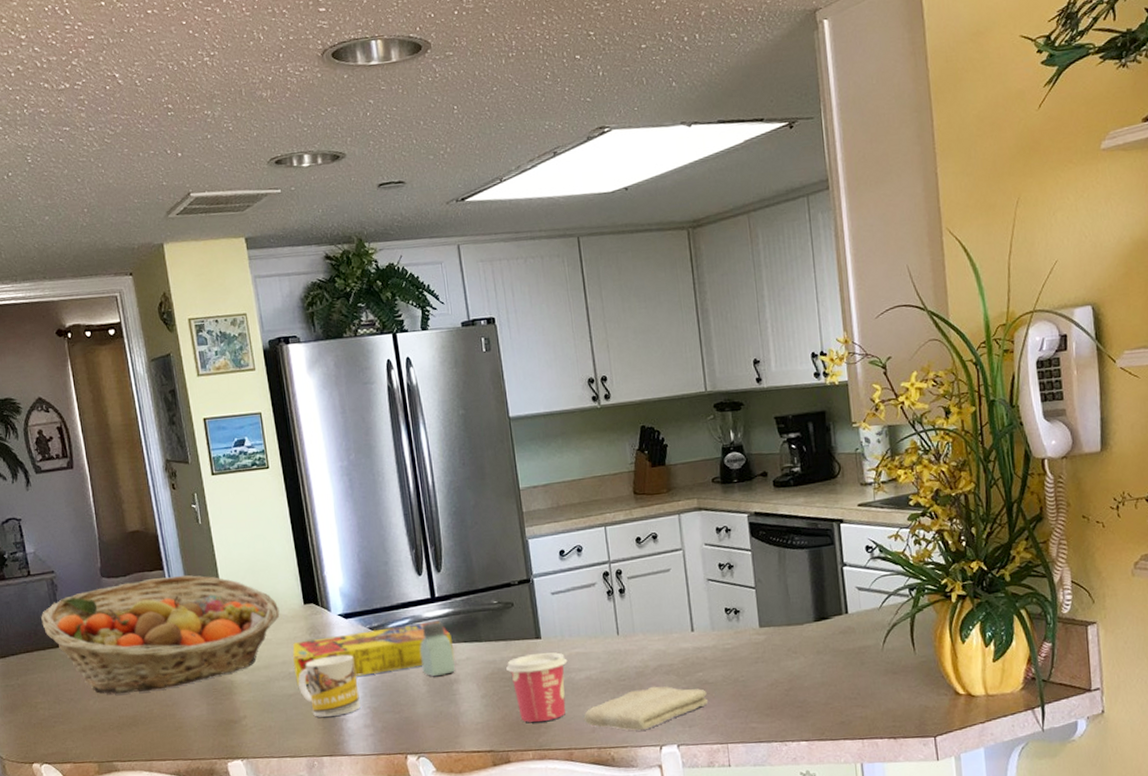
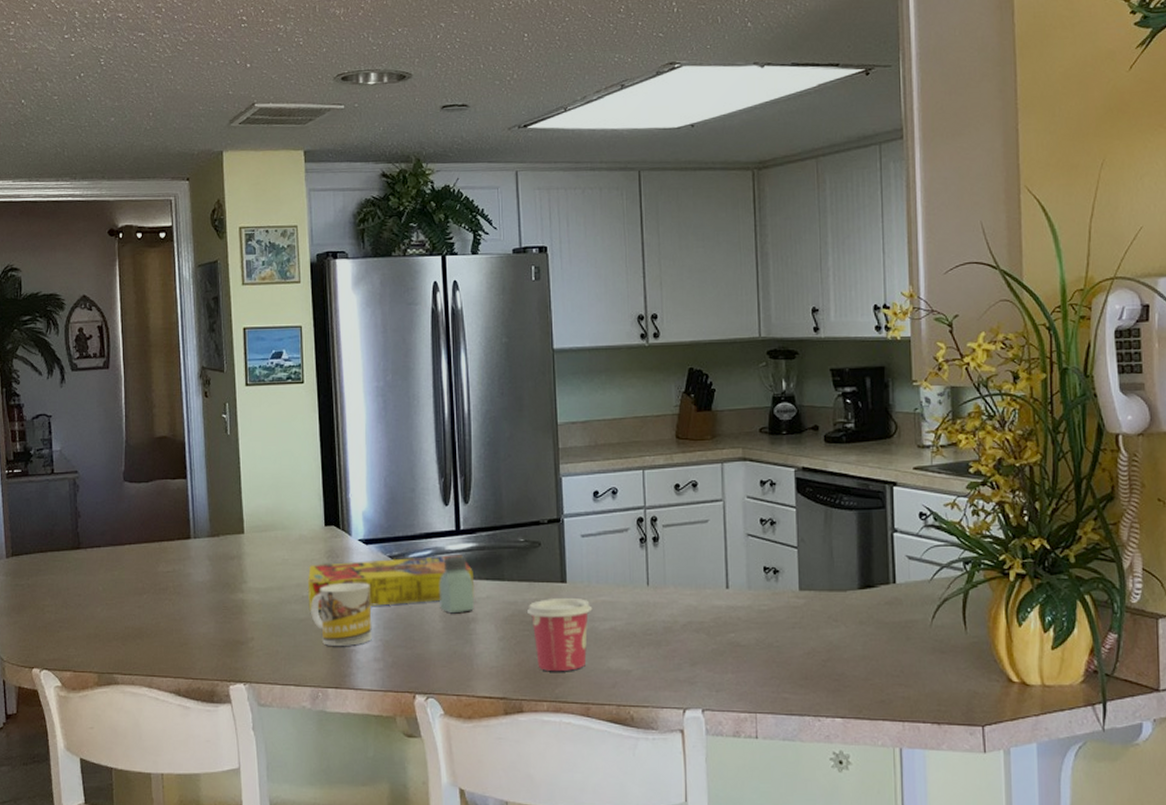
fruit basket: present [41,575,280,694] -> none [59,485,299,603]
washcloth: present [583,686,709,731] -> none [604,644,739,691]

